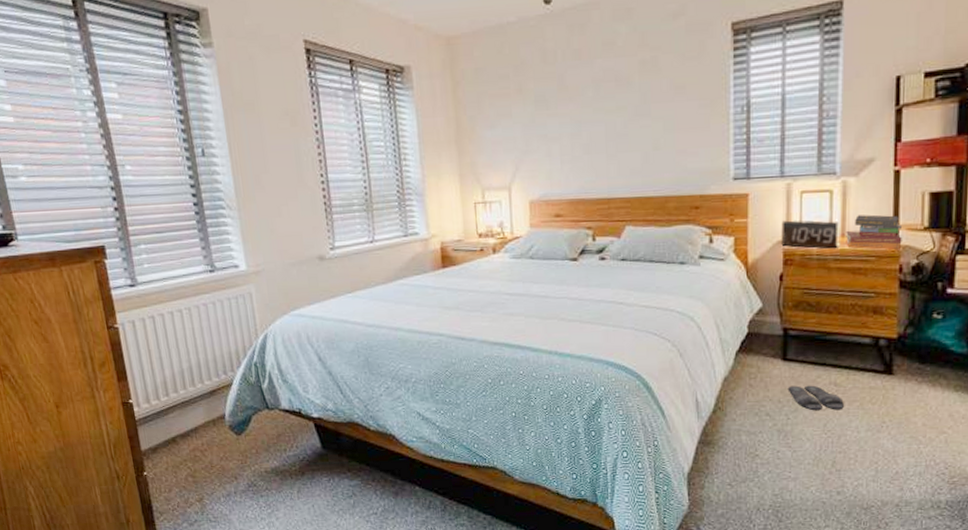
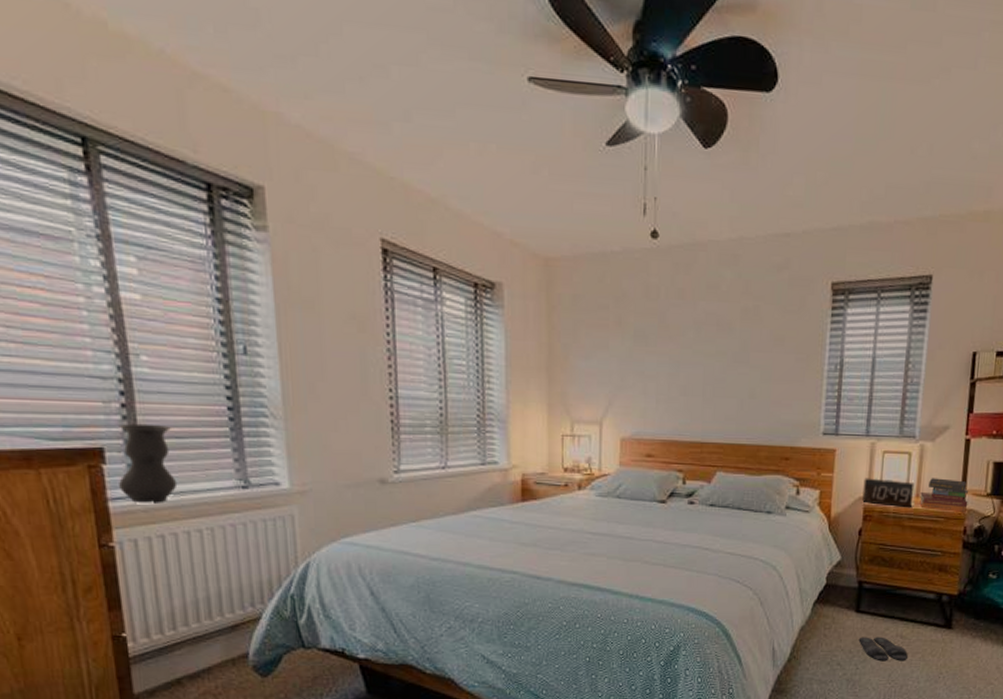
vase: none [115,223,161,290] -> present [119,423,178,503]

